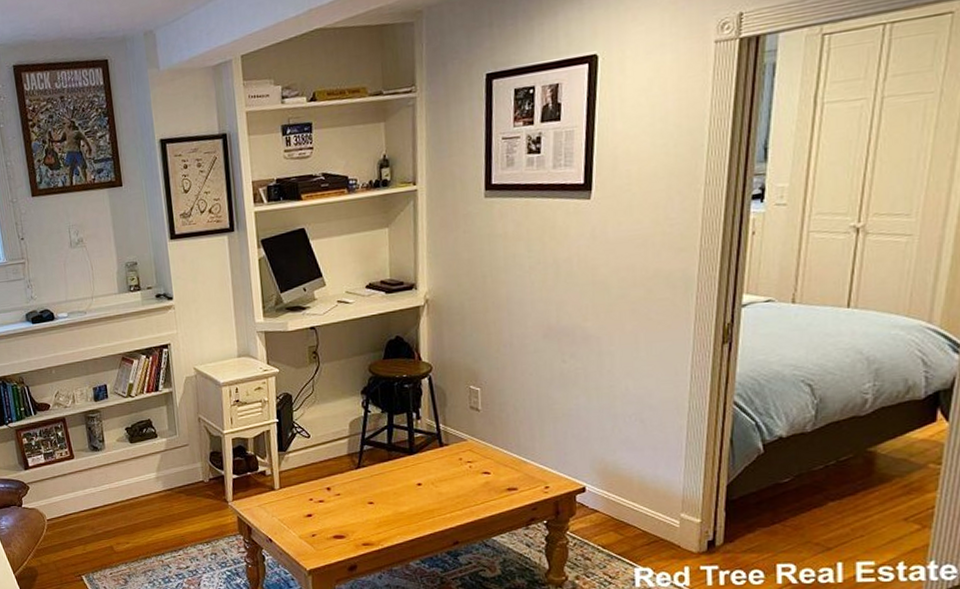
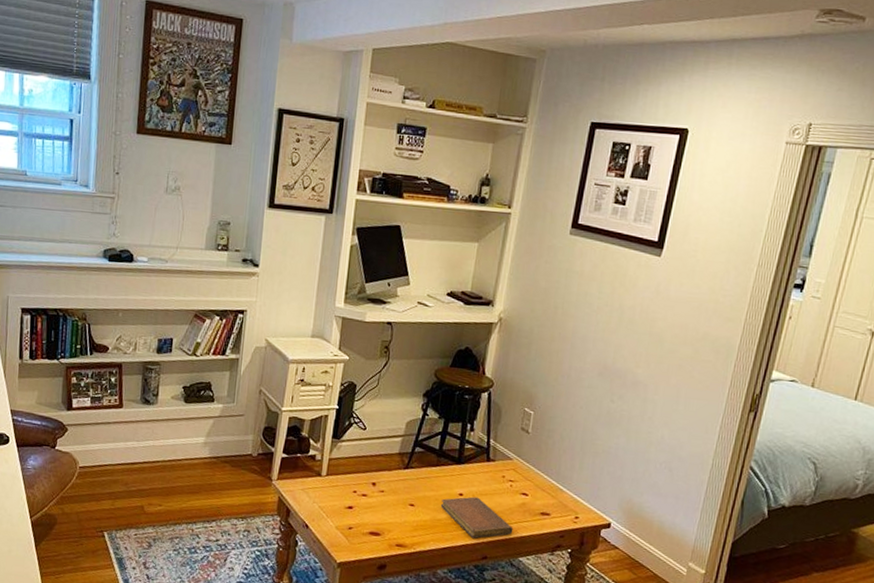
notebook: none [400,484,481,525] -> present [440,496,514,539]

